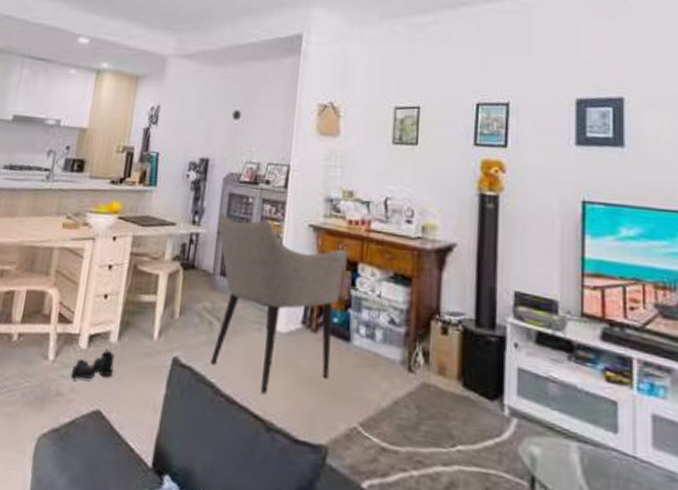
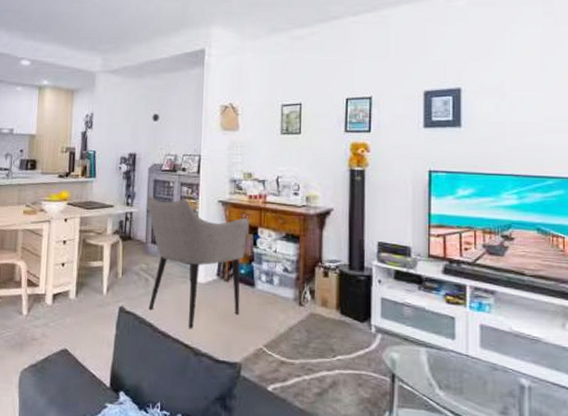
boots: present [70,349,115,380] -> none [41,304,74,328]

